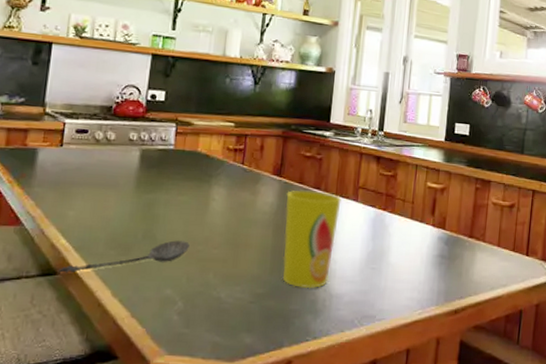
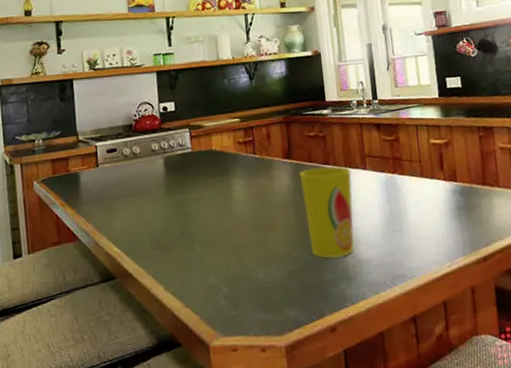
spoon: present [59,240,190,273] -> none [117,232,223,277]

